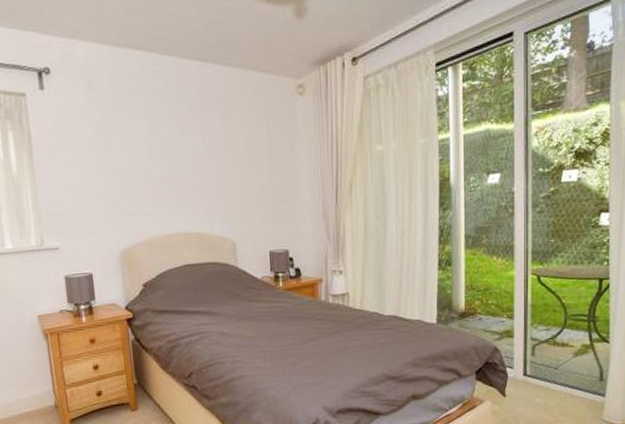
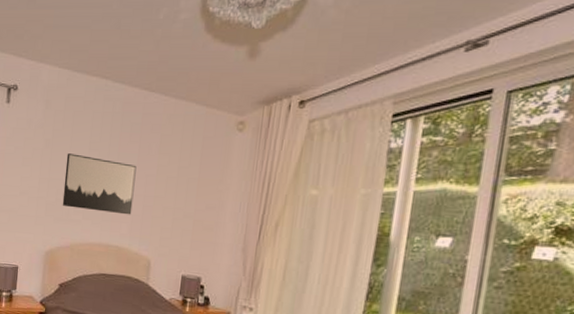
wall art: none [123,139,207,200] -> present [62,153,137,215]

